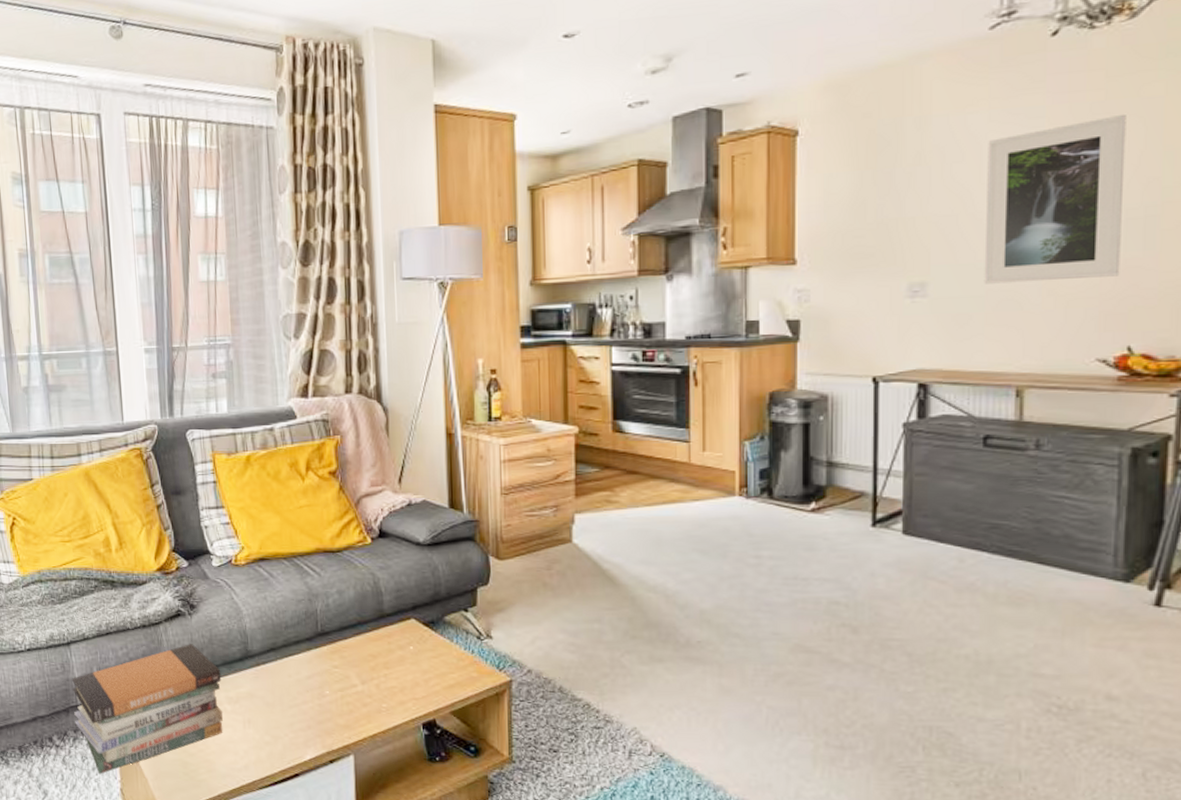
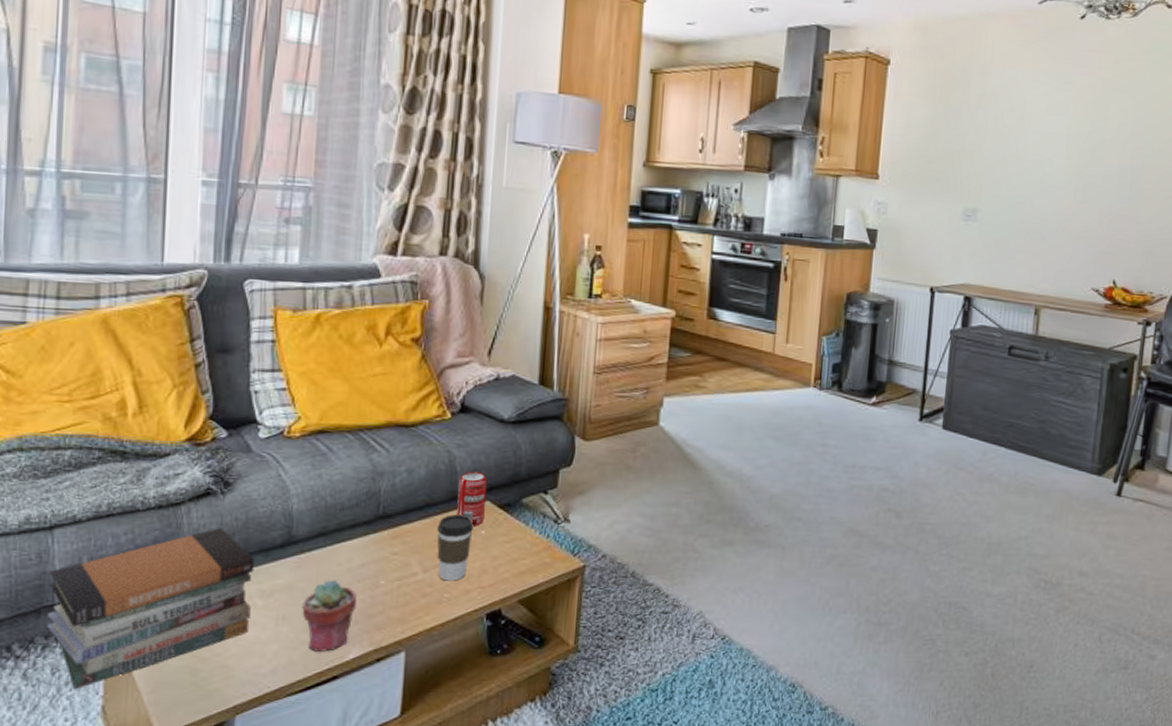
potted succulent: none [263,690,307,753] -> present [302,580,357,653]
coffee cup: none [370,631,402,693] -> present [437,514,474,581]
beverage can: none [385,592,411,642] -> present [457,472,487,526]
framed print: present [984,113,1126,284] -> none [1019,91,1125,222]

